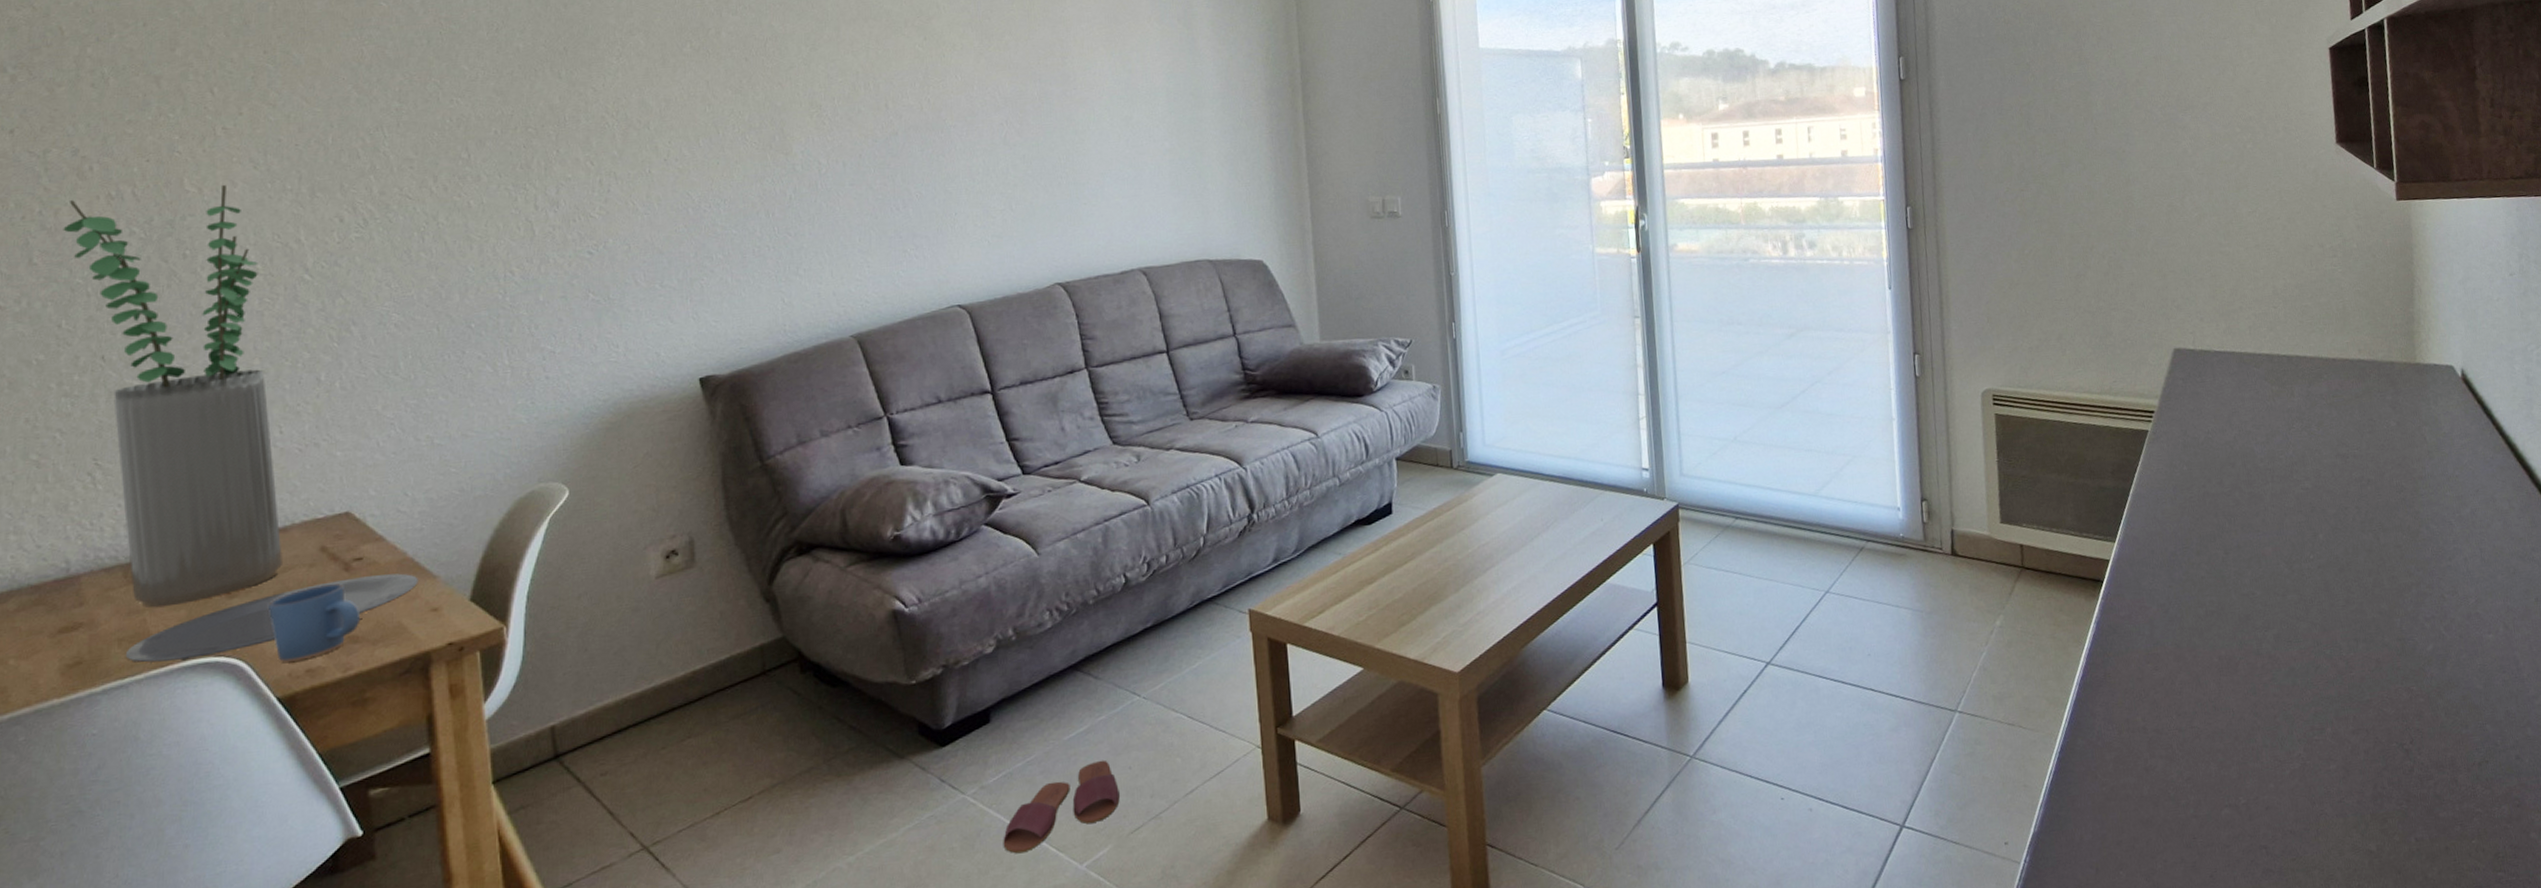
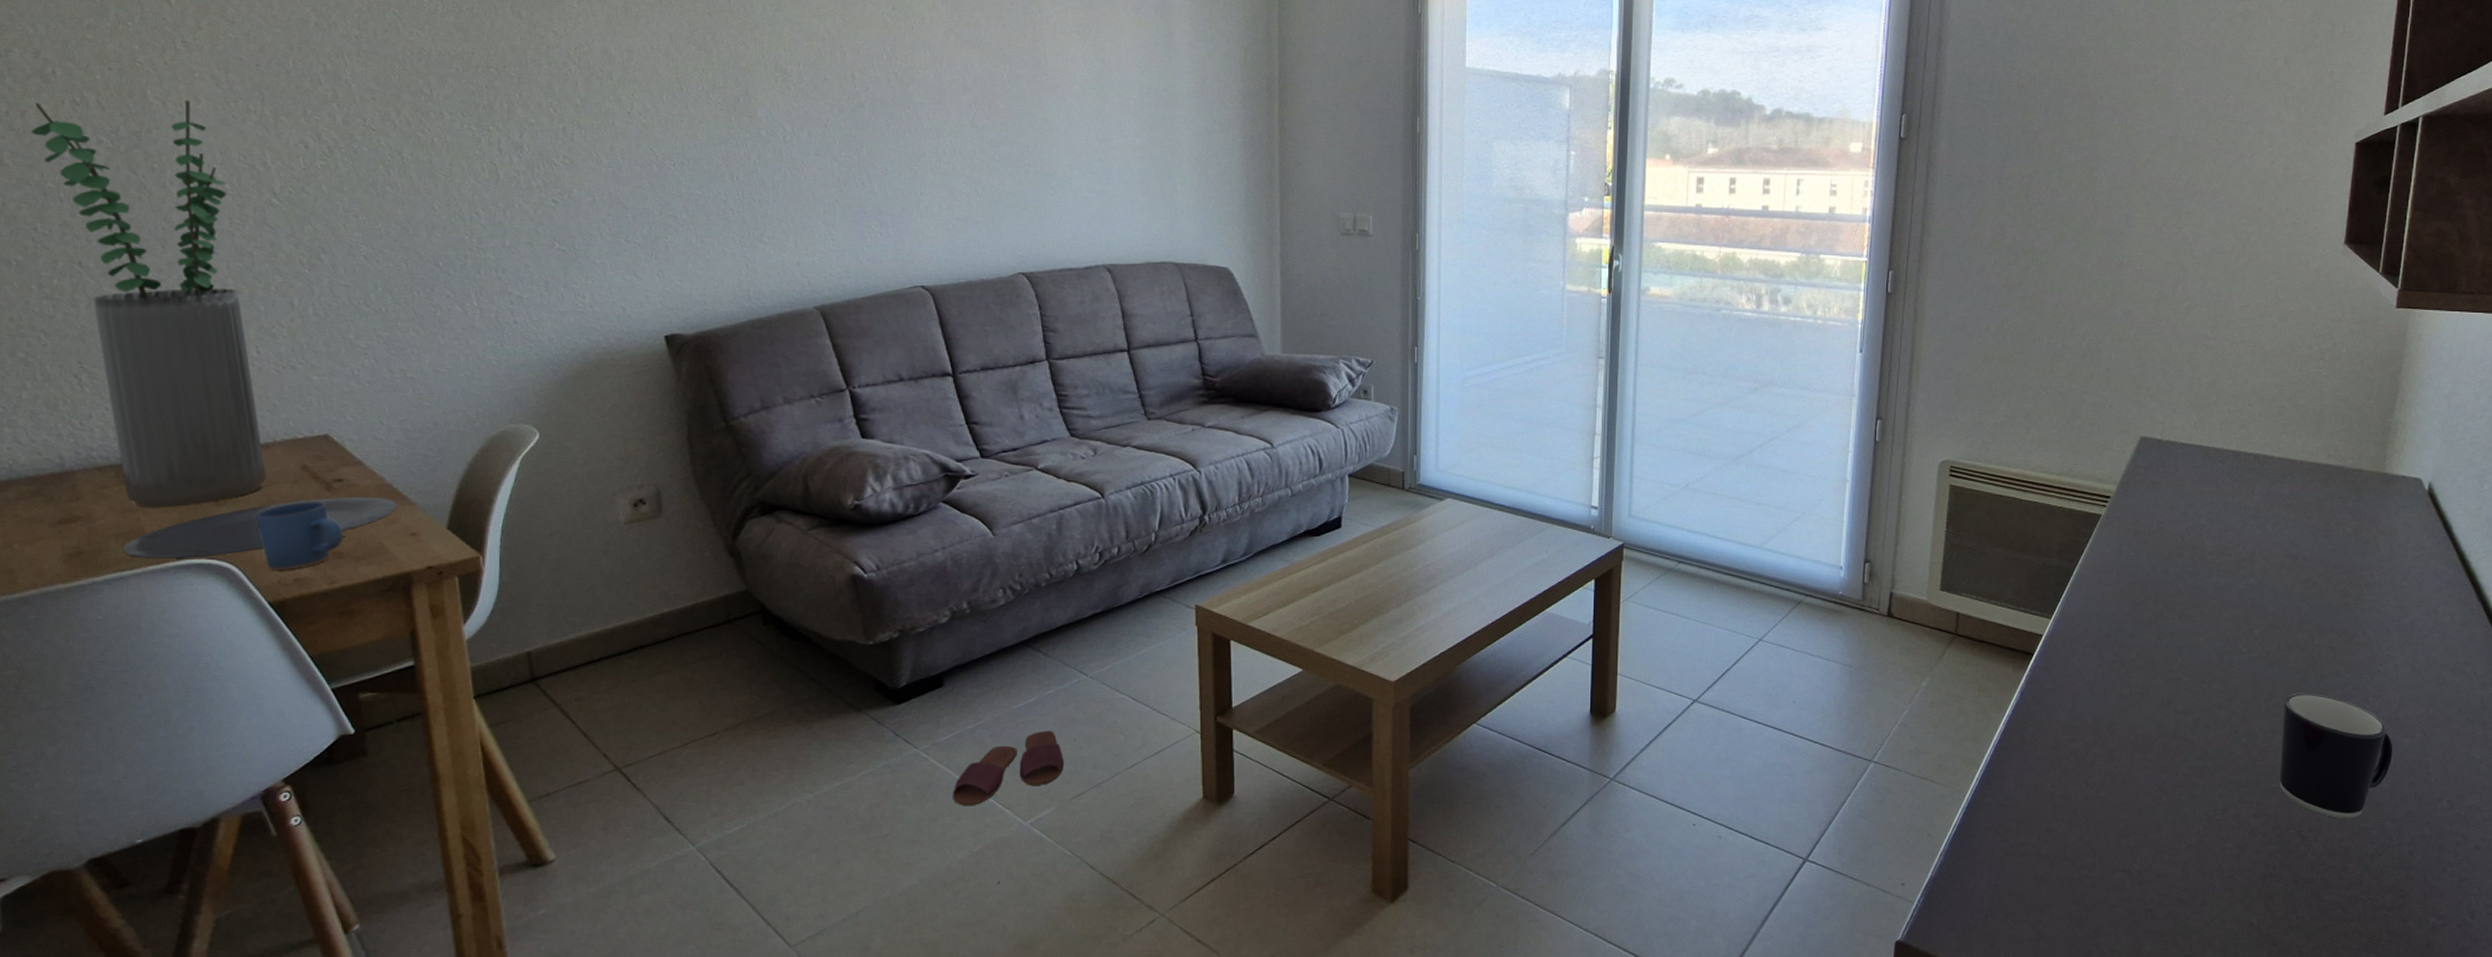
mug: none [2361,595,2480,727] -> present [2279,693,2393,819]

